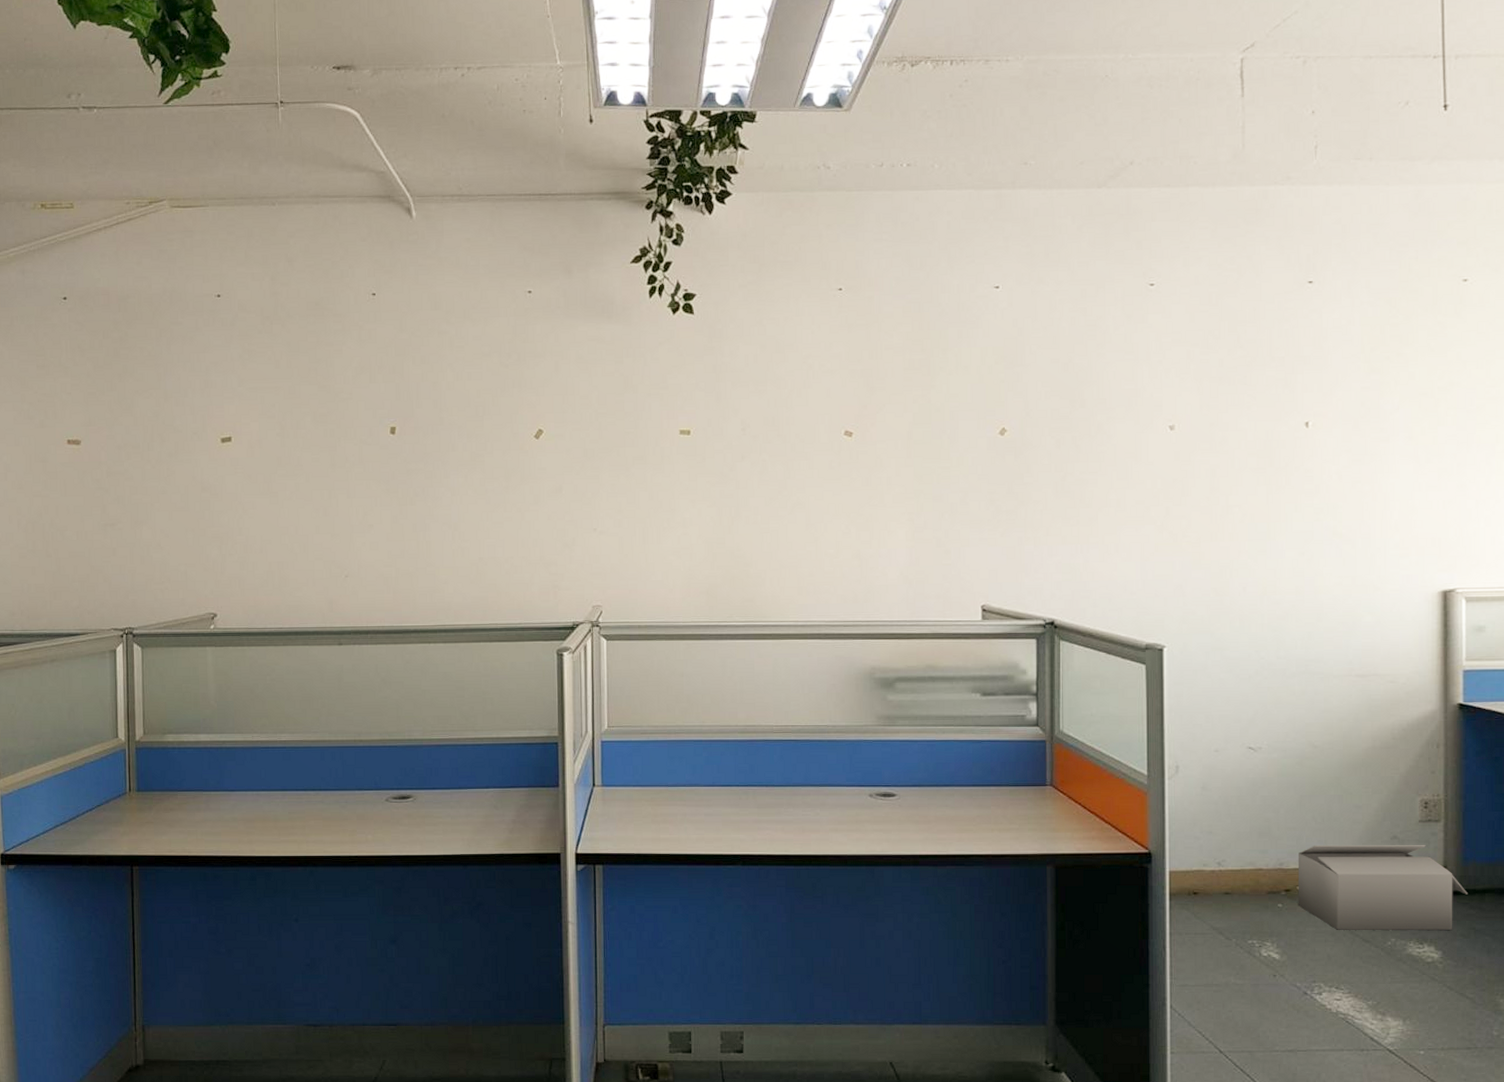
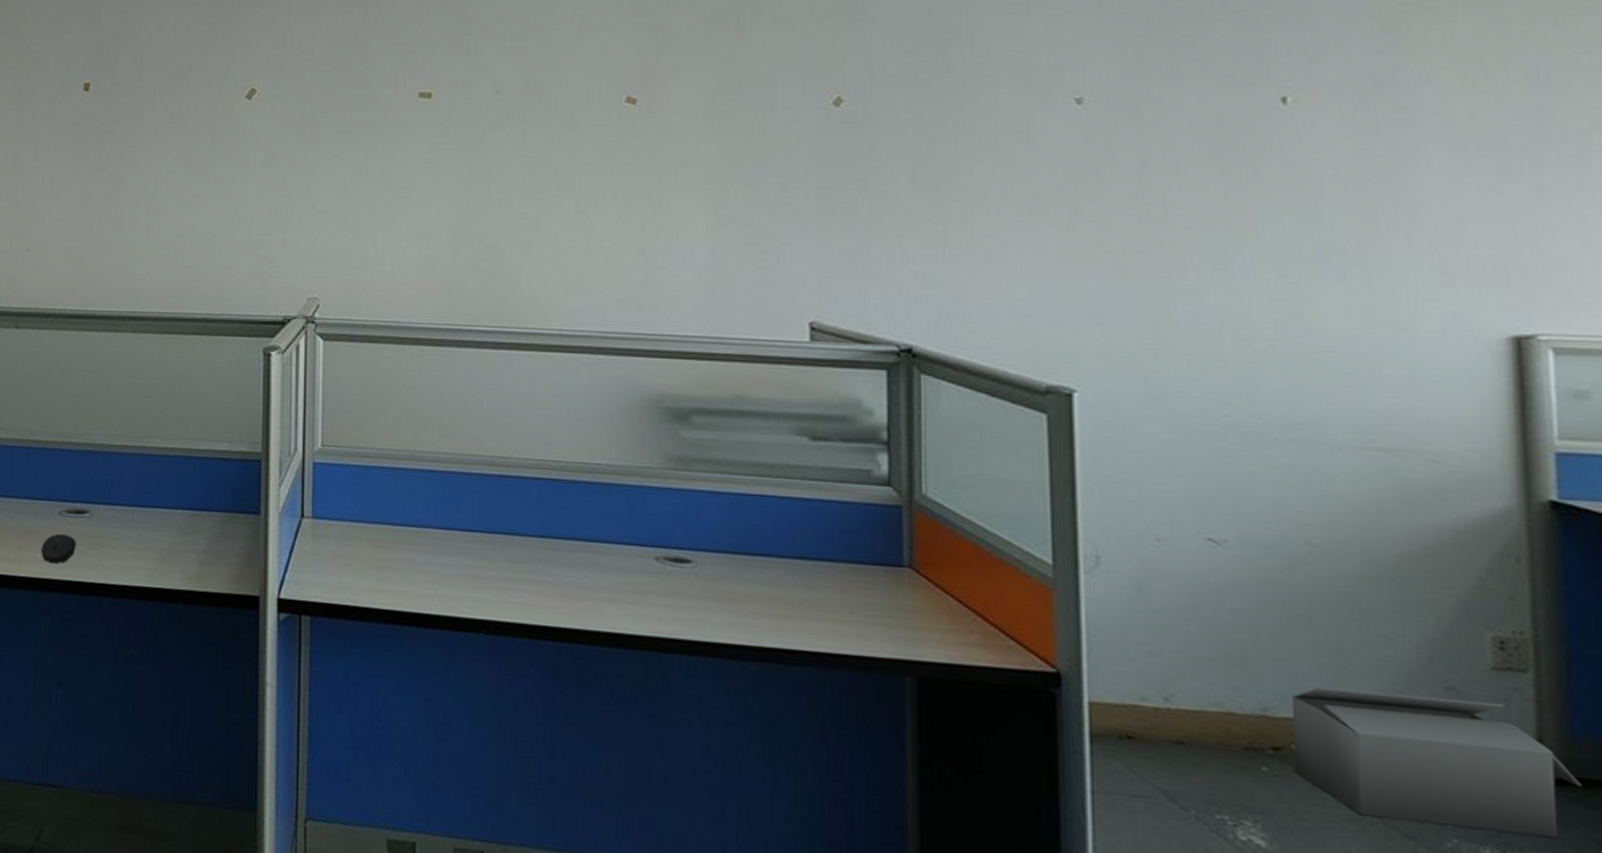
computer mouse: none [372,817,403,842] -> present [41,533,76,563]

